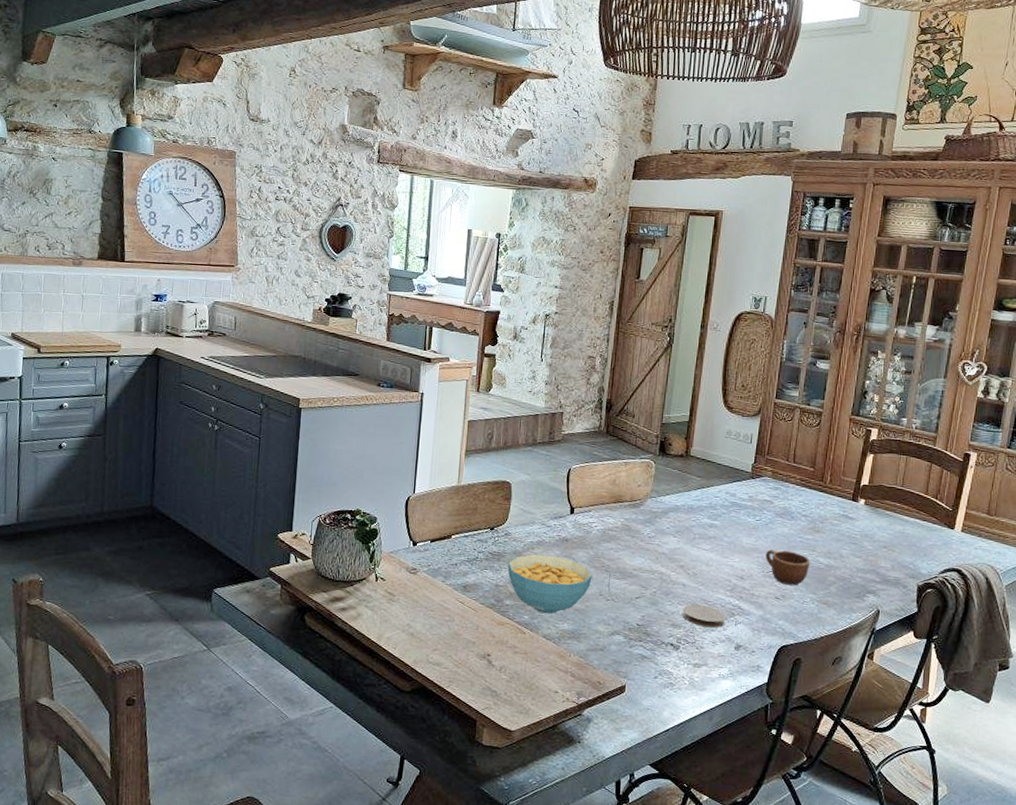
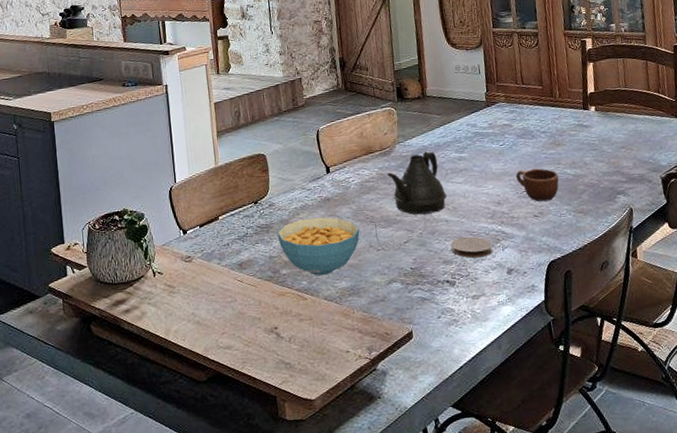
teapot: none [631,510,690,575] -> present [386,150,447,215]

